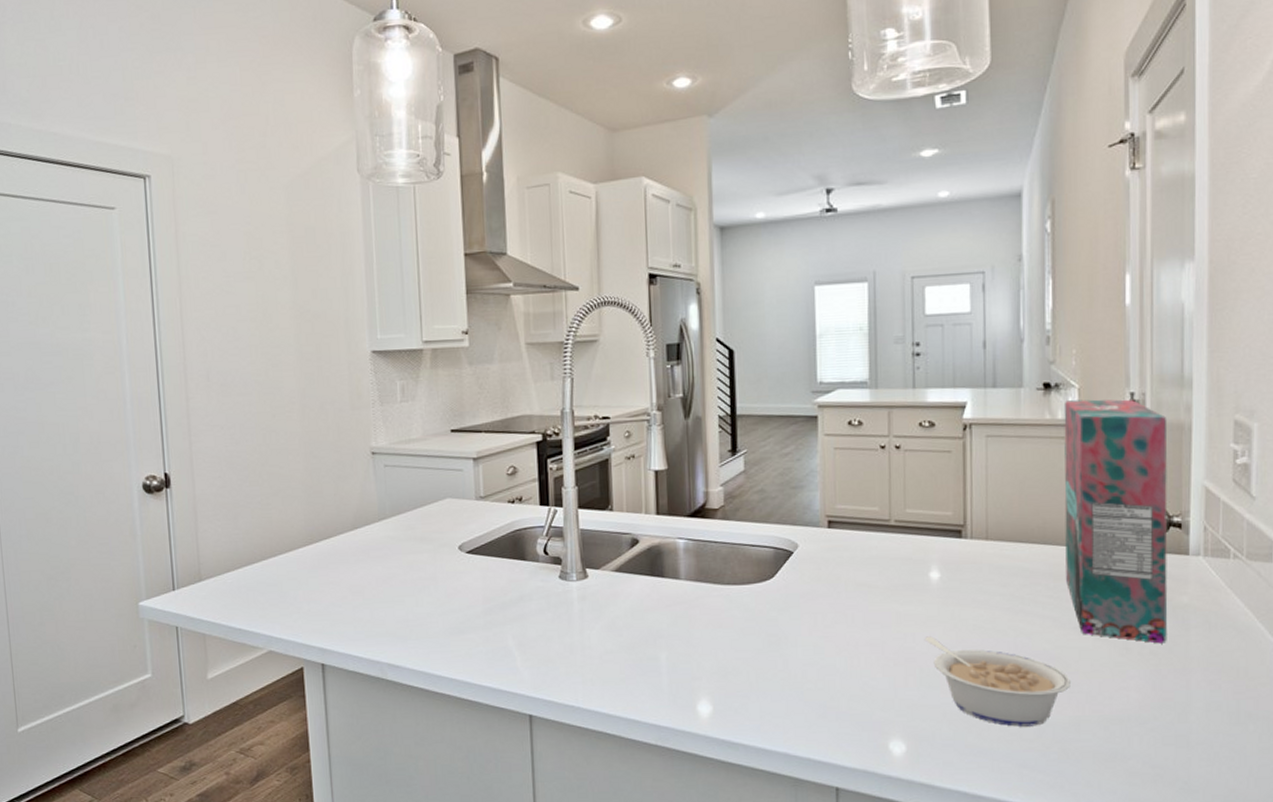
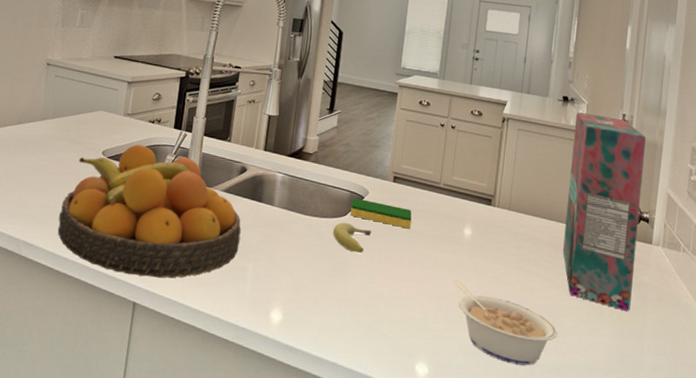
fruit bowl: none [422,531,645,685] -> present [57,144,241,278]
fruit: none [759,586,810,621] -> present [332,222,372,253]
dish sponge: none [777,555,859,583] -> present [350,198,412,229]

